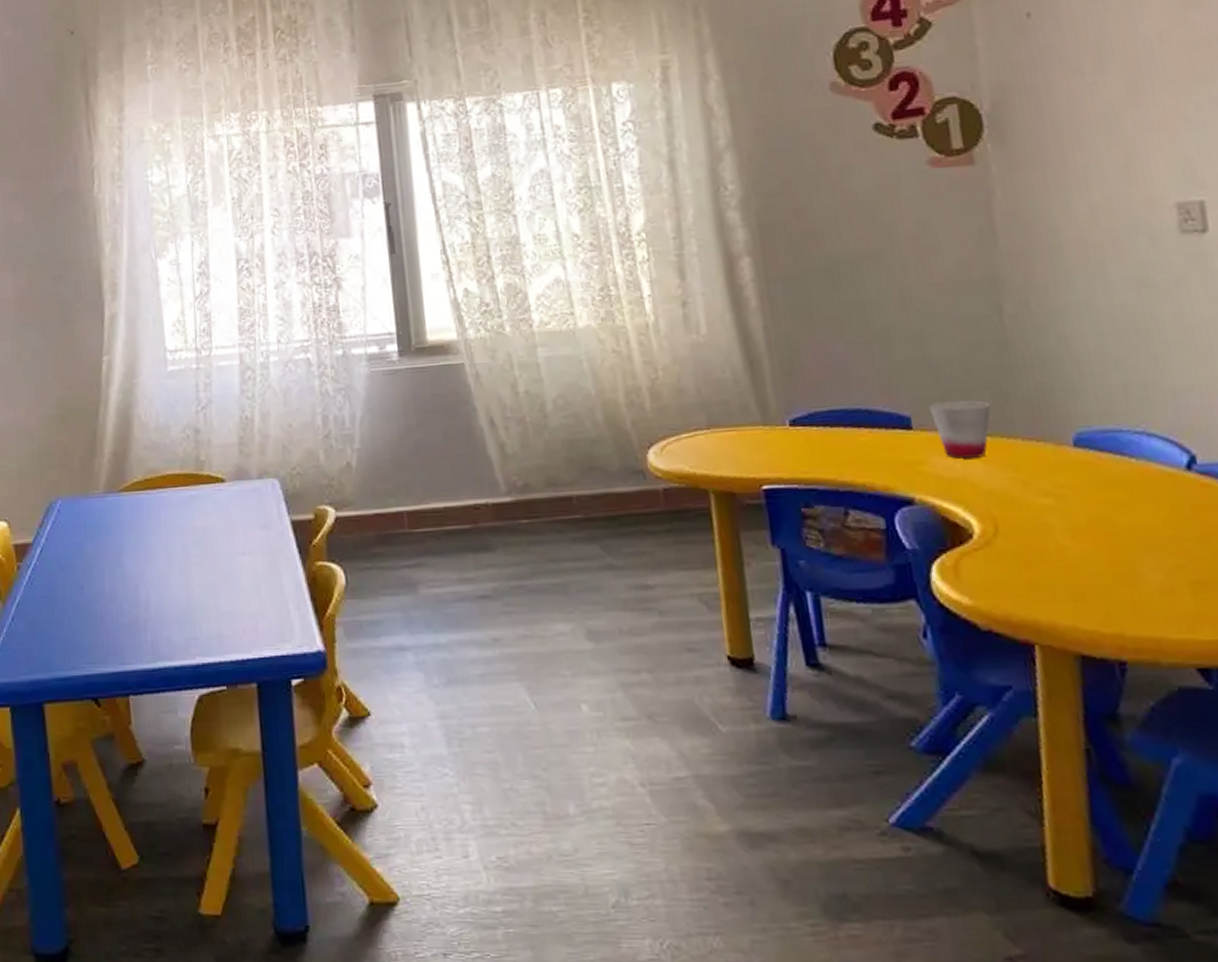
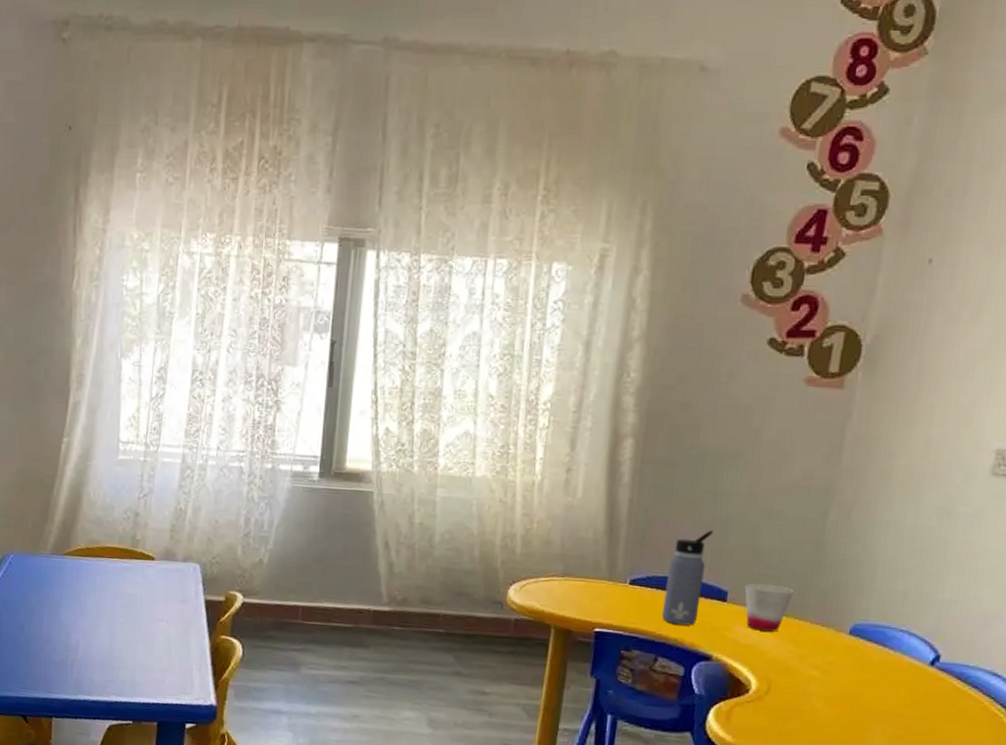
water bottle: none [830,347,883,467] -> present [662,530,713,626]

